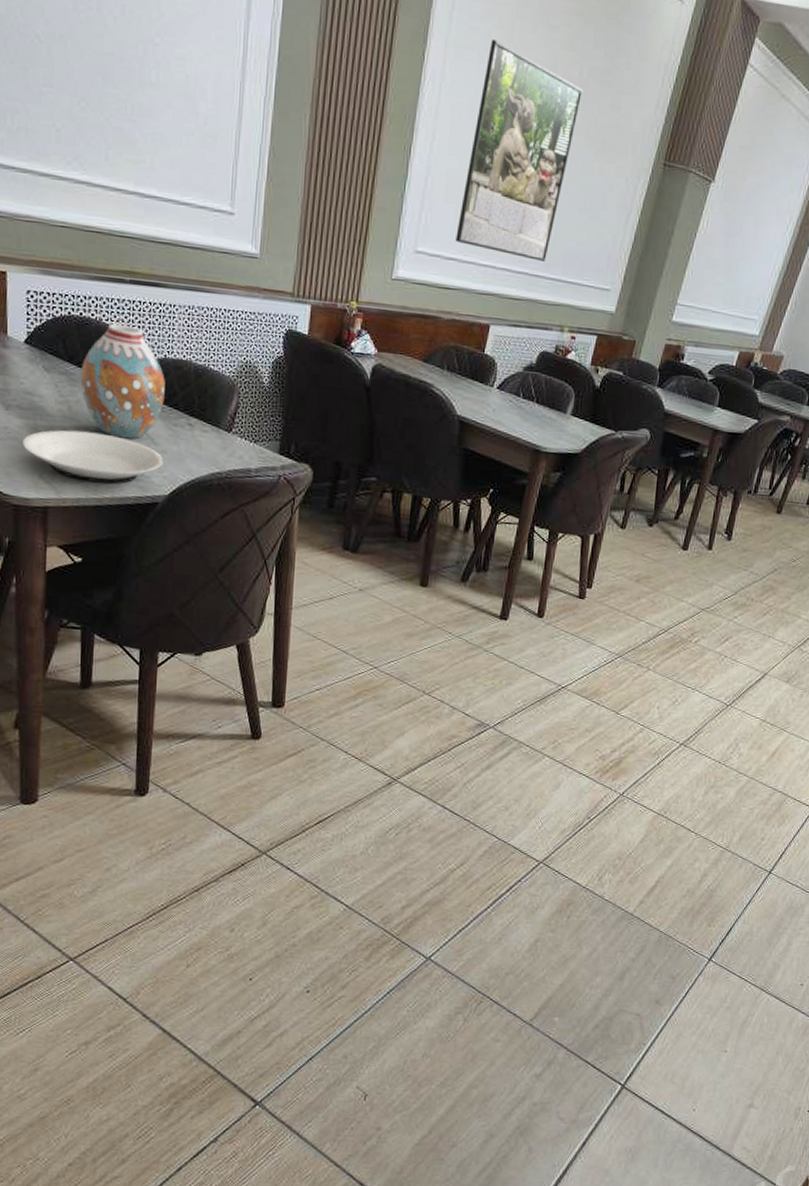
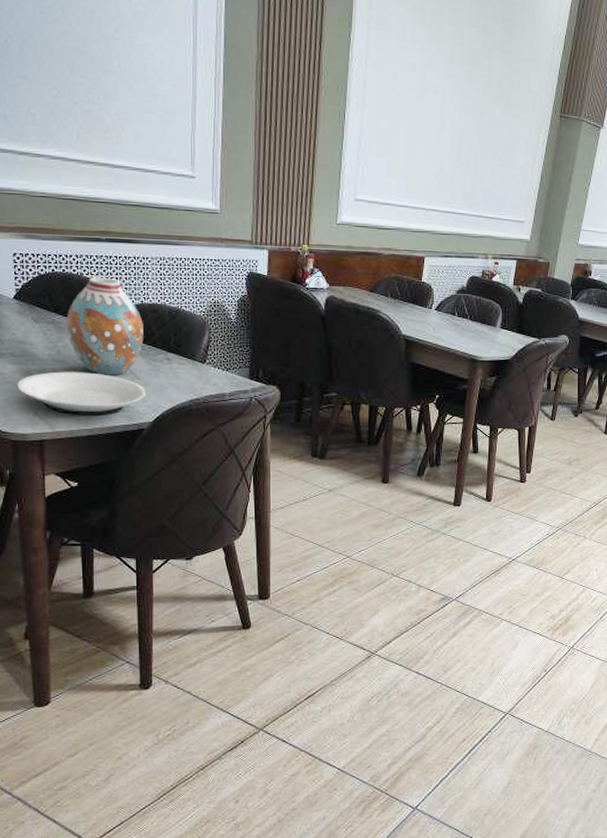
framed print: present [455,39,584,261] -> none [389,21,487,201]

